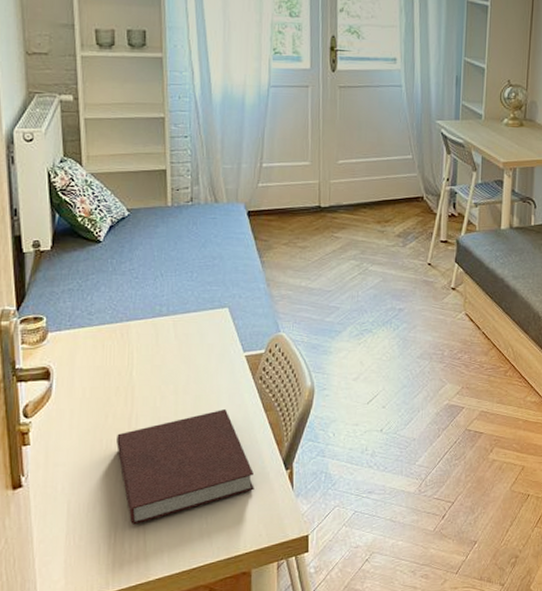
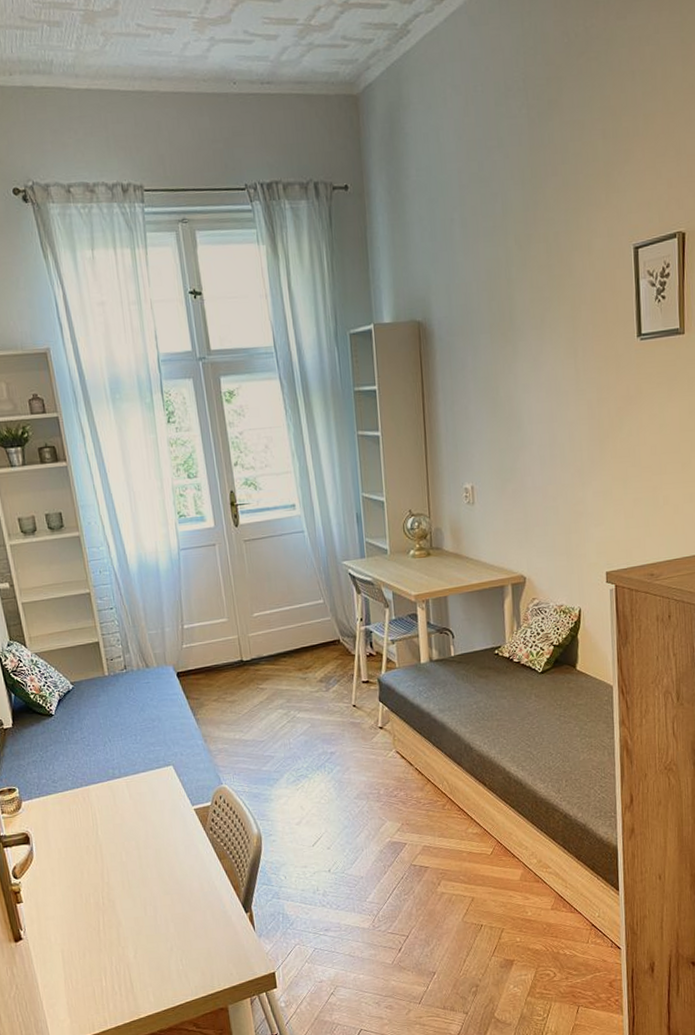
notebook: present [116,409,254,525] -> none [93,860,220,969]

